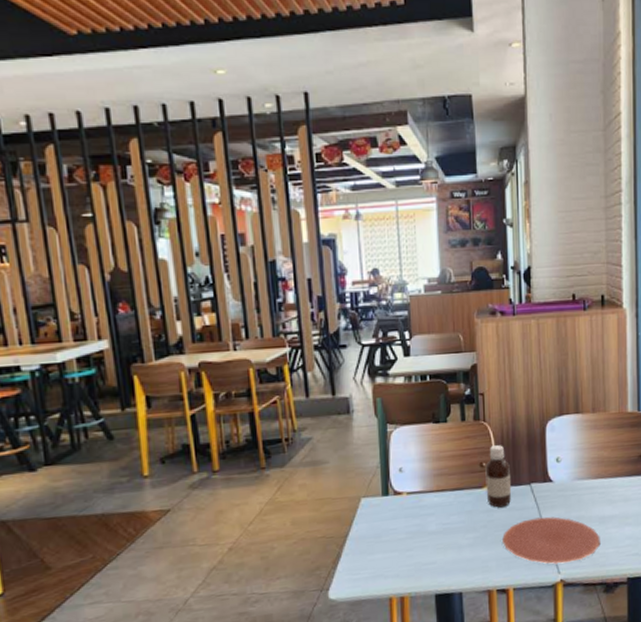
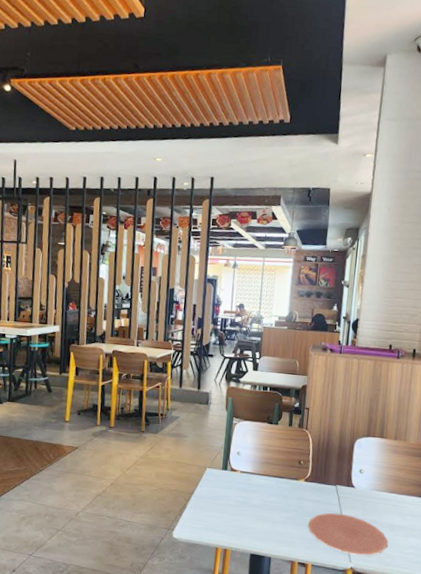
bottle: present [485,445,512,508] -> none [300,449,322,499]

